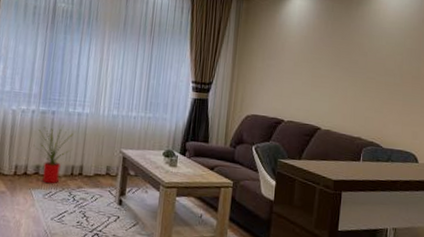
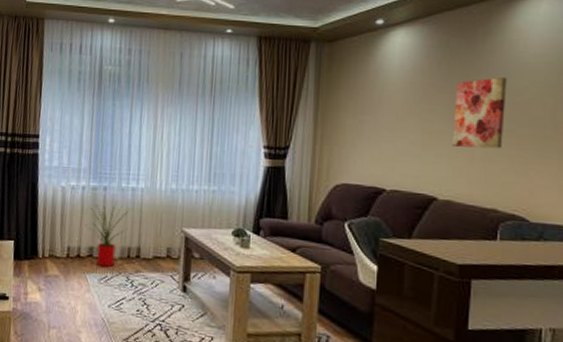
wall art: none [333,37,372,92] -> present [453,77,507,149]

